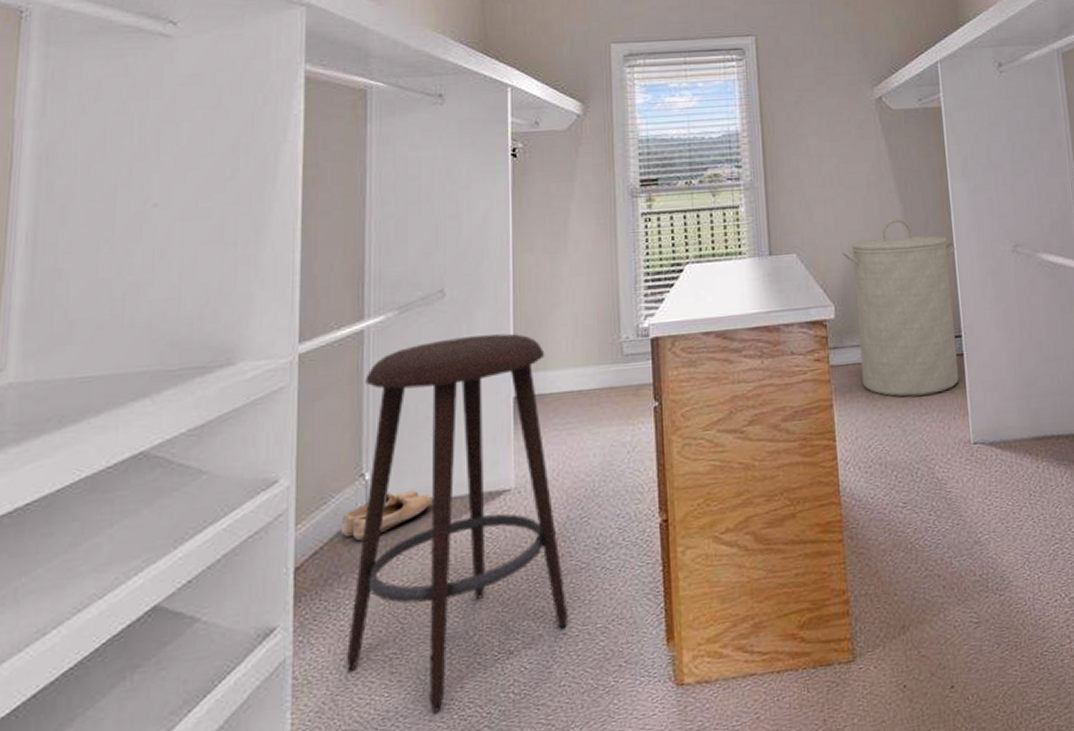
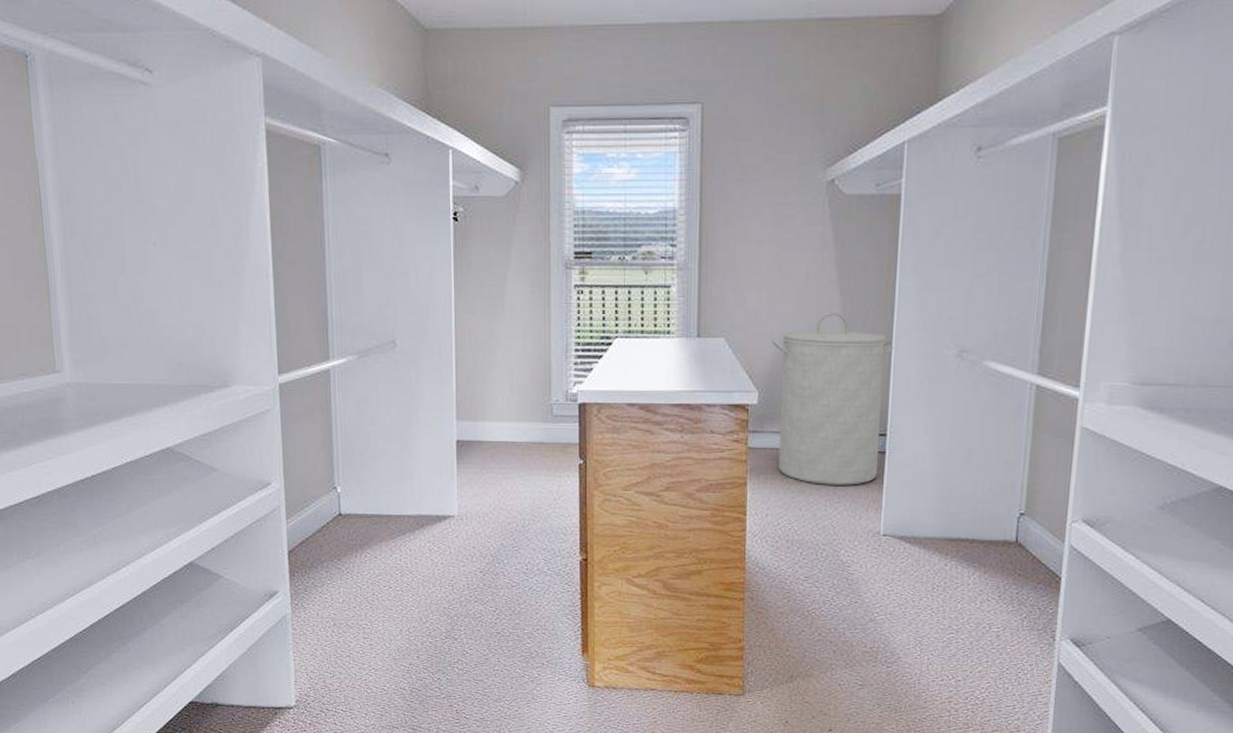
shoe: present [342,490,433,541] -> none [321,504,391,539]
stool: present [347,333,569,712] -> none [331,384,502,671]

